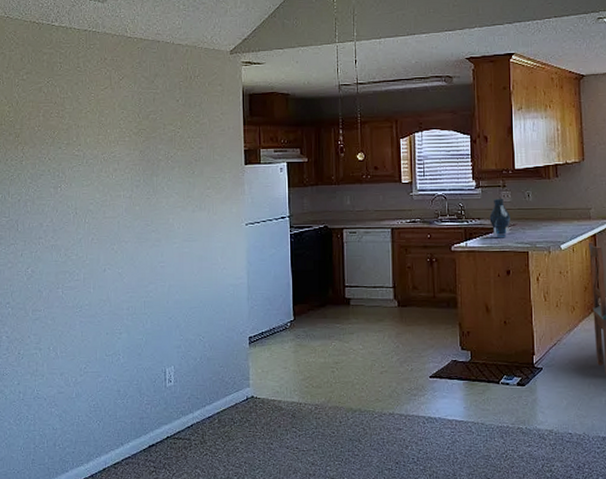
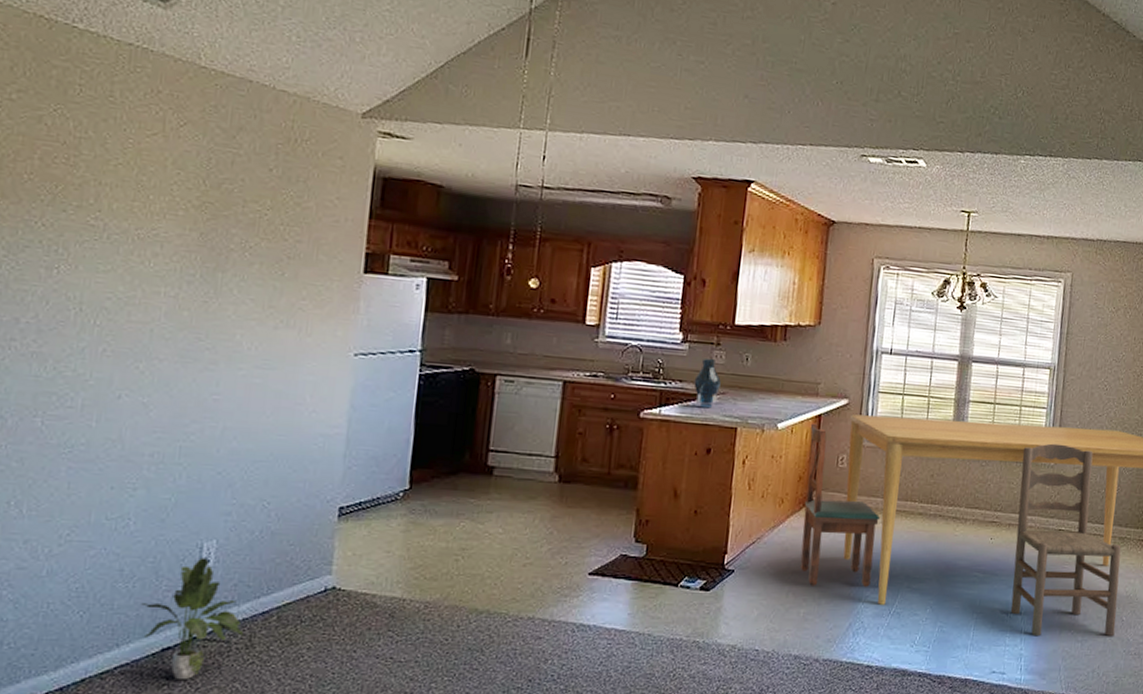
potted plant: none [133,379,199,468] -> present [141,557,244,681]

